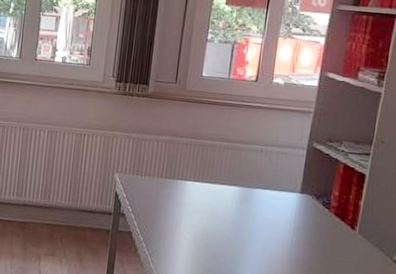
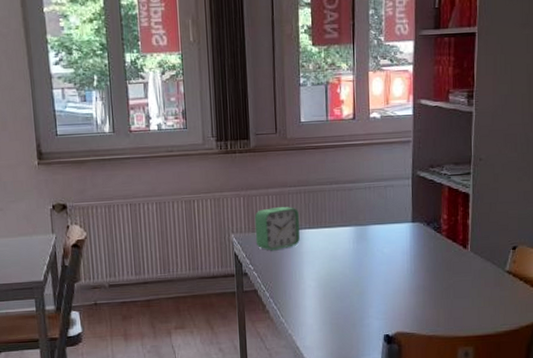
alarm clock: none [138,154,186,197] -> present [254,206,300,251]

